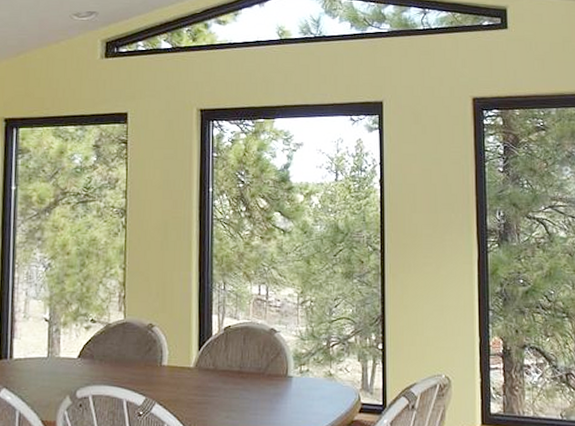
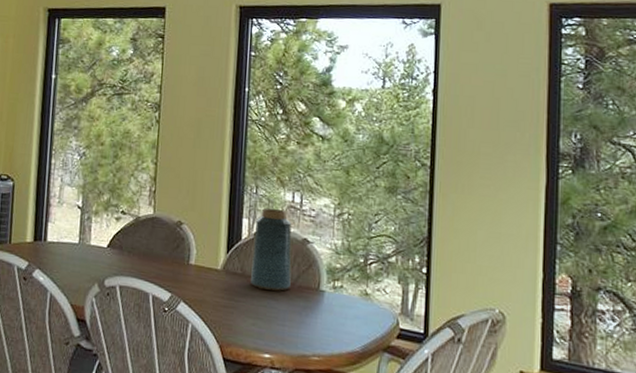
vase: none [223,302,261,381] -> present [251,208,292,291]

